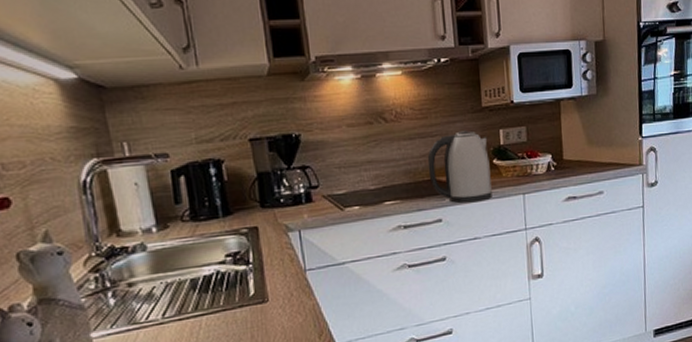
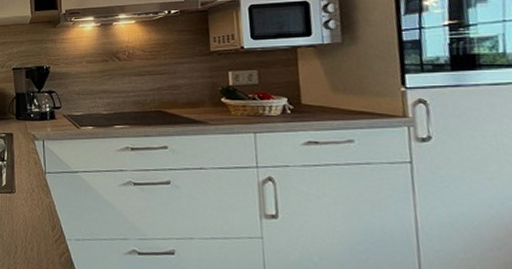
kettle: present [427,130,492,204] -> none [155,71,220,135]

